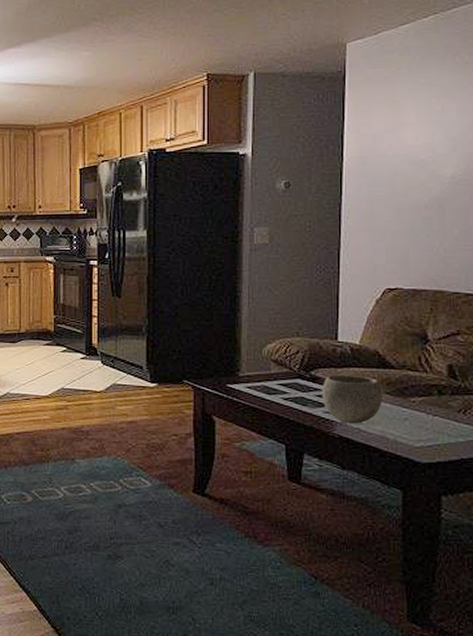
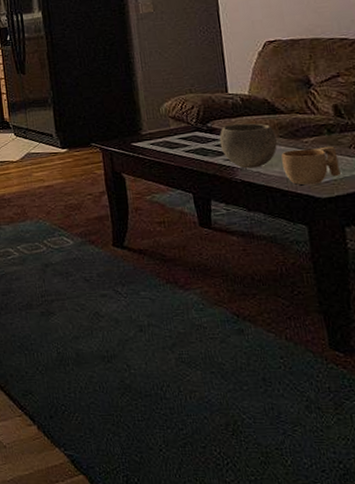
cup: none [385,408,445,448] -> present [281,146,341,185]

